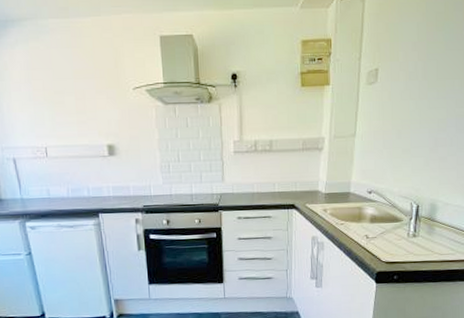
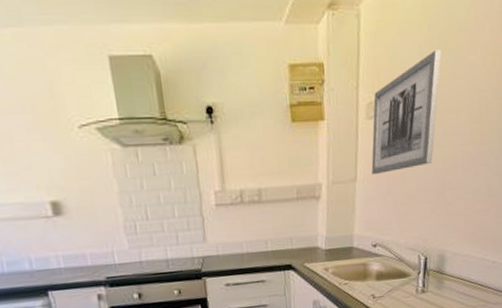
wall art: none [370,27,438,131] -> present [371,50,441,174]

